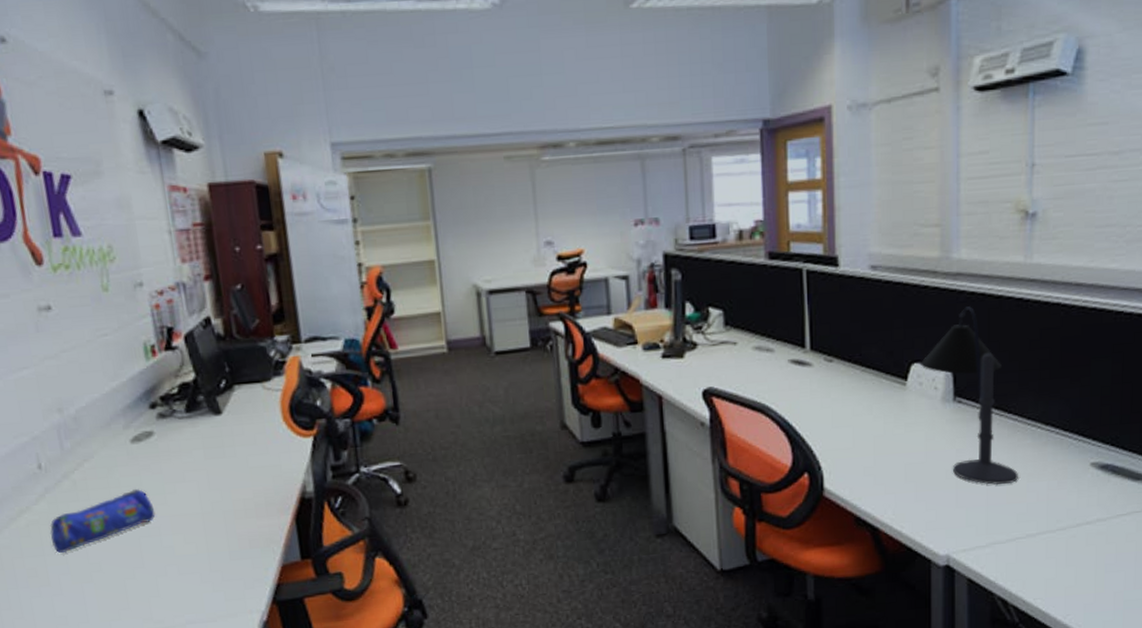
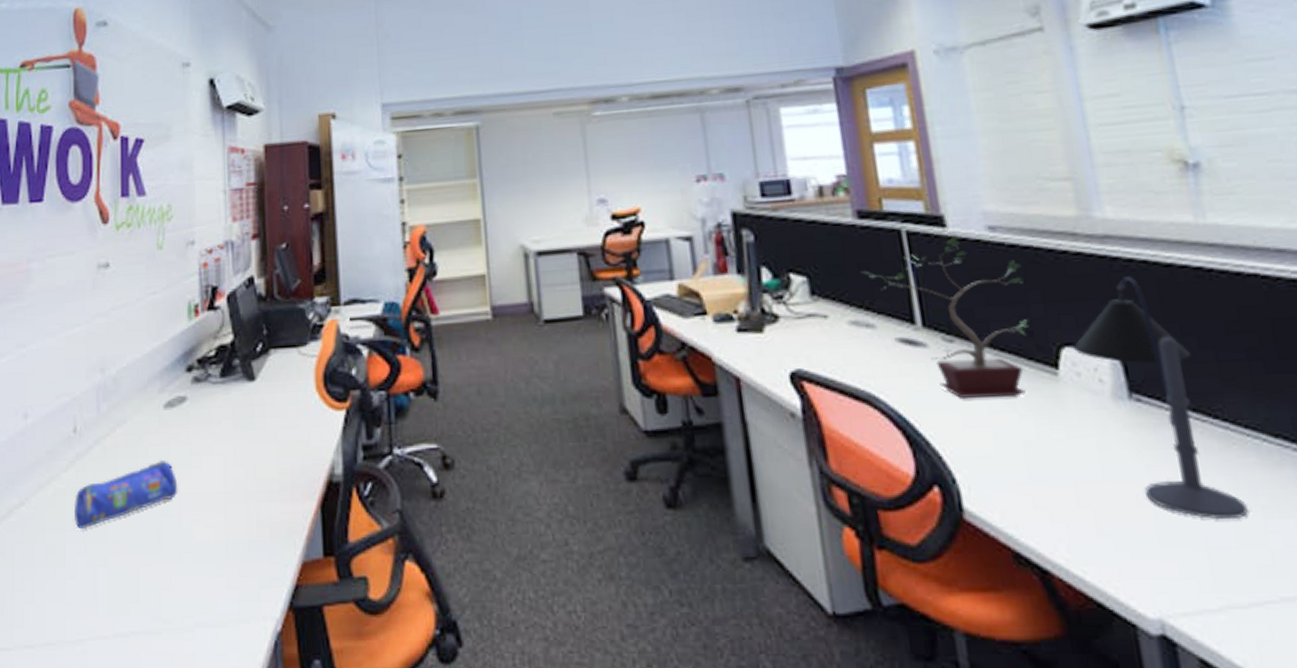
potted plant: none [766,273,892,406] -> present [860,235,1028,399]

